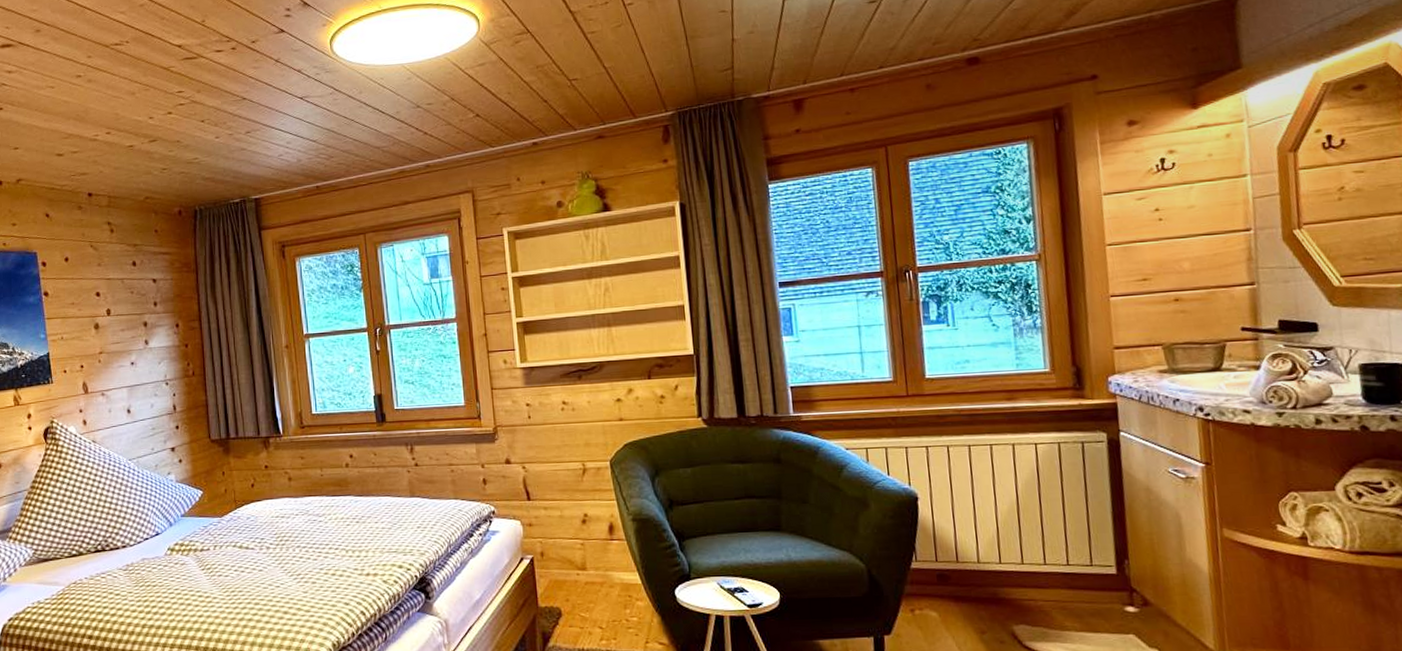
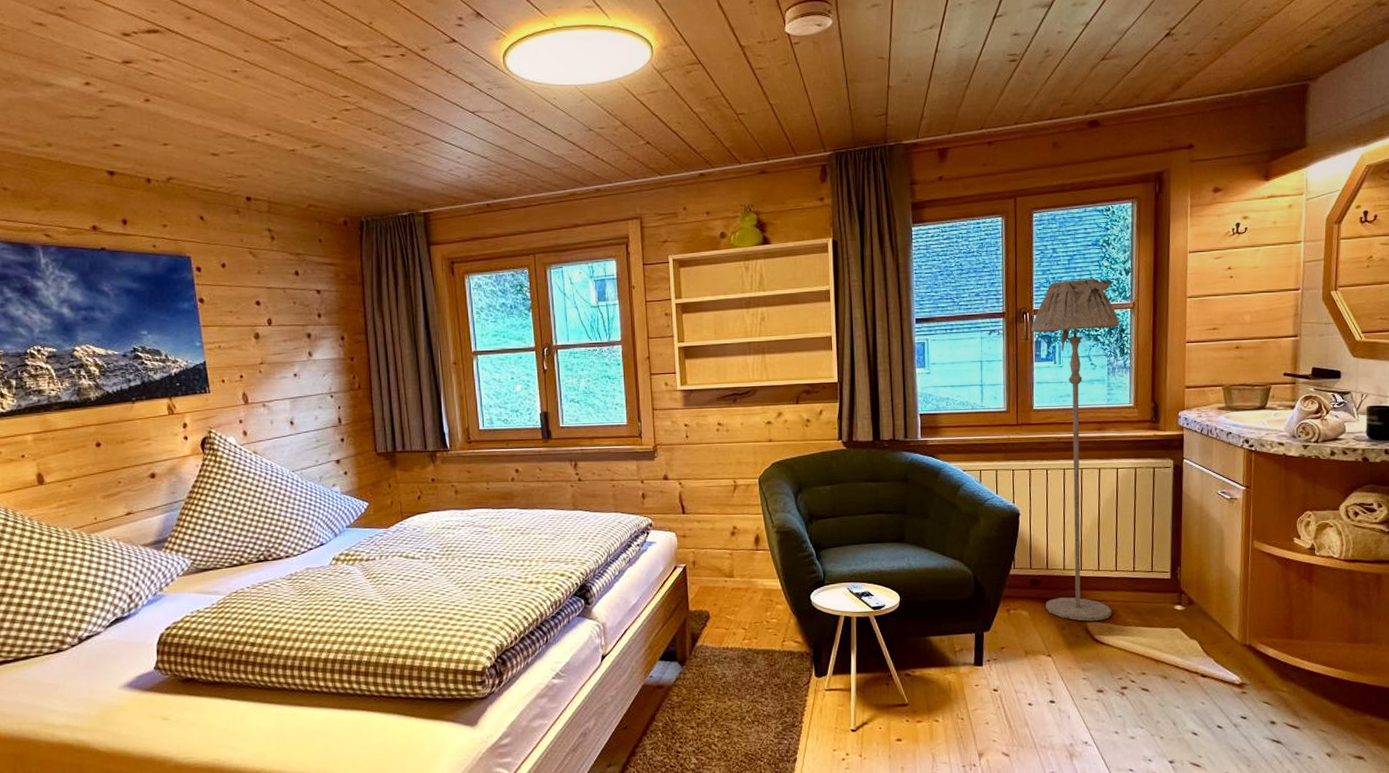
floor lamp: none [916,229,1044,625] -> present [1031,278,1120,622]

